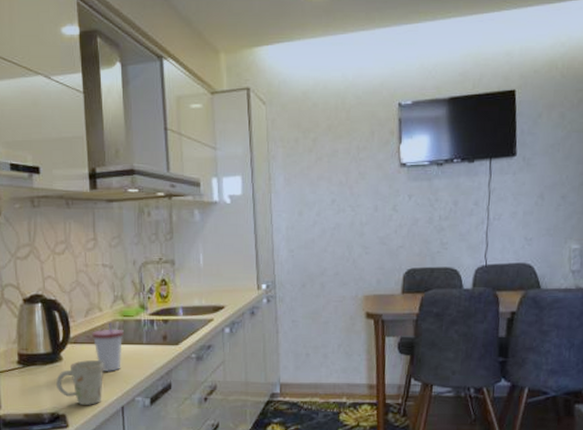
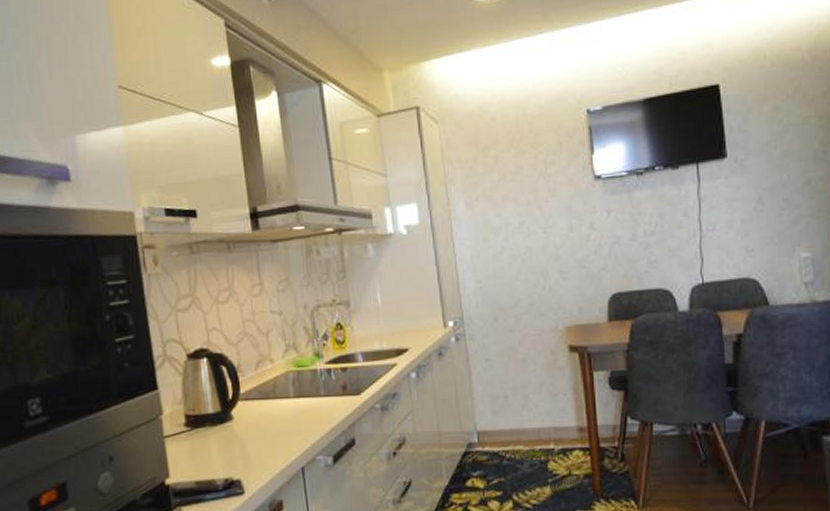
mug: present [56,360,103,405] -> none [228,417,280,468]
cup: present [92,322,124,373] -> none [264,374,299,430]

